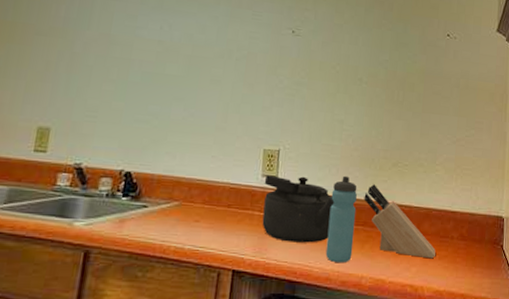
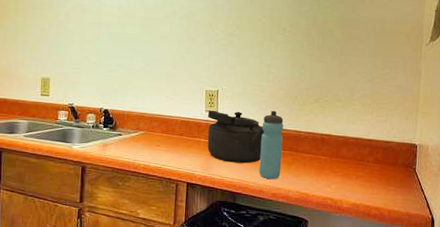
knife block: present [364,184,436,259] -> none [289,117,353,178]

